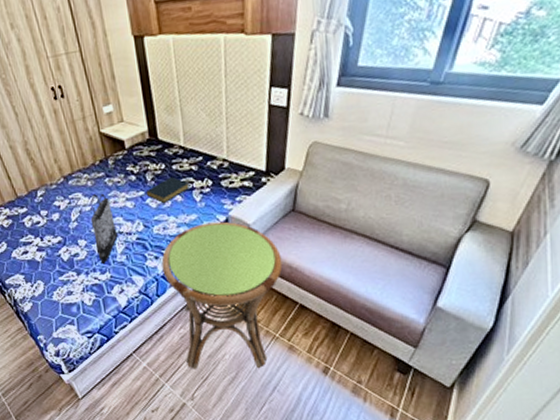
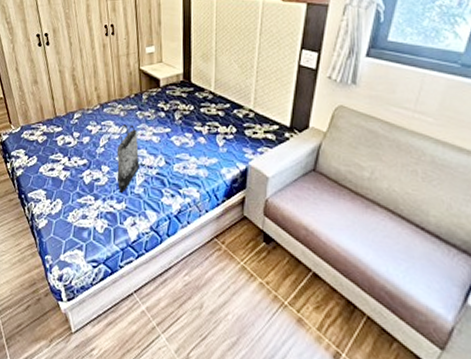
hardback book: present [145,176,189,204] -> none [172,118,214,144]
side table: present [161,221,283,369] -> none [176,169,298,337]

